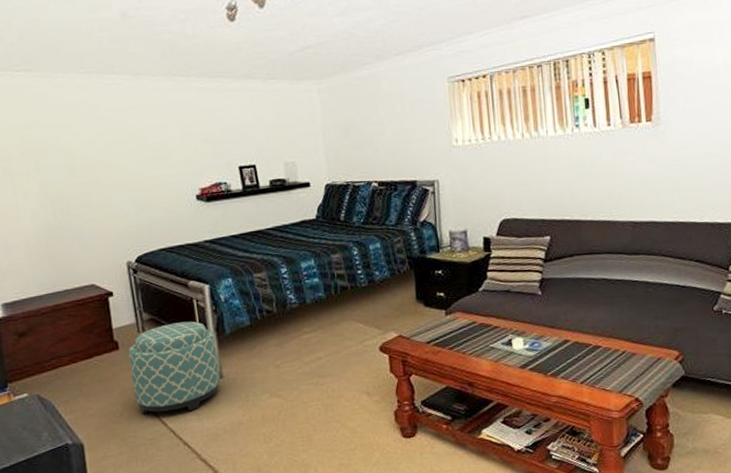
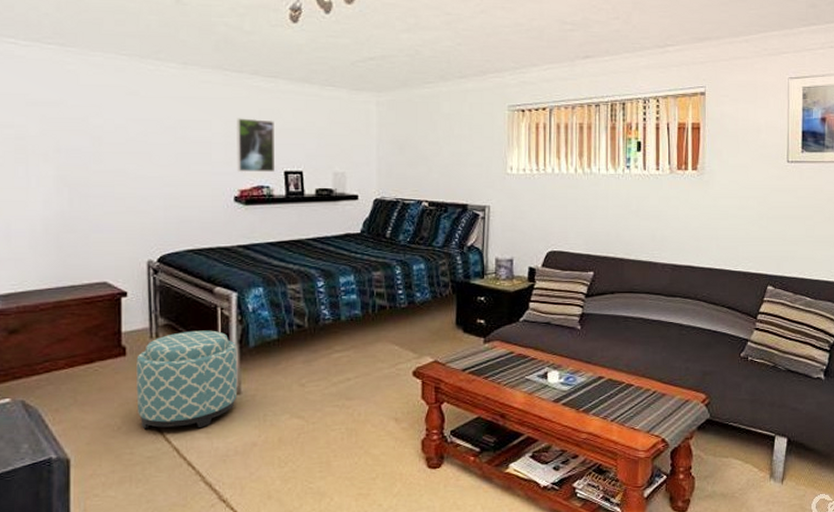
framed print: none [189,119,231,172] -> present [235,118,276,173]

